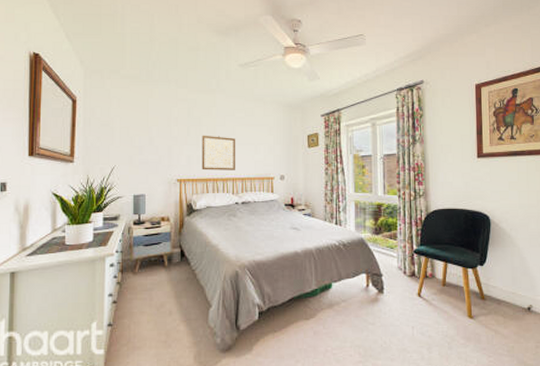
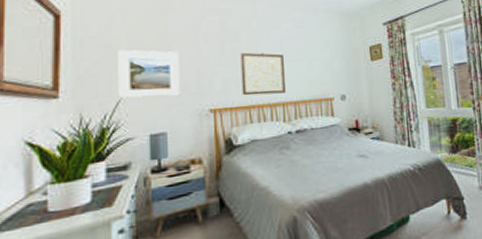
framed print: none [113,128,156,167] -> present [118,49,180,99]

